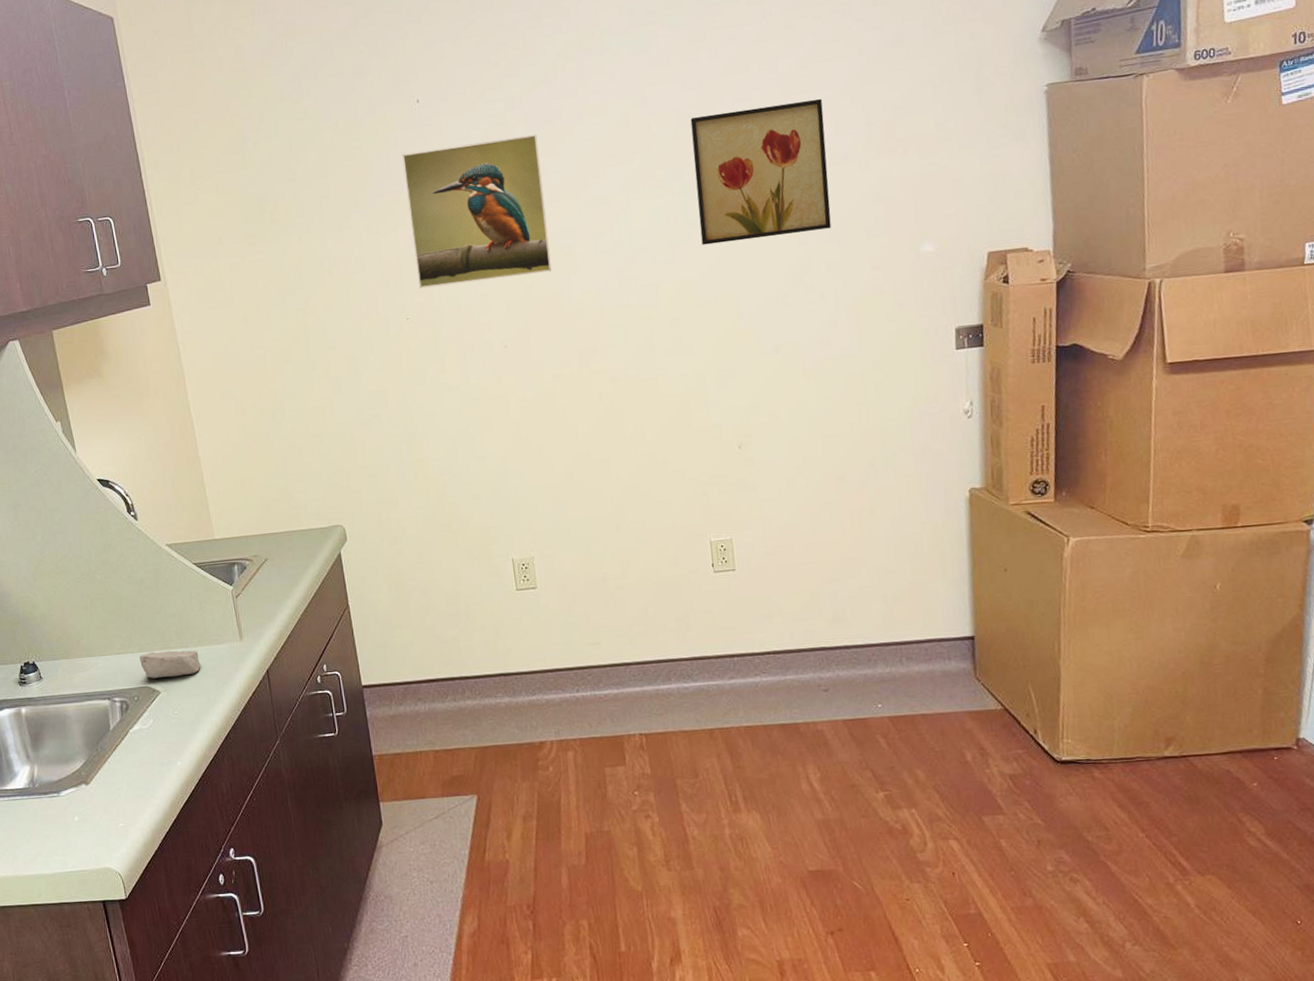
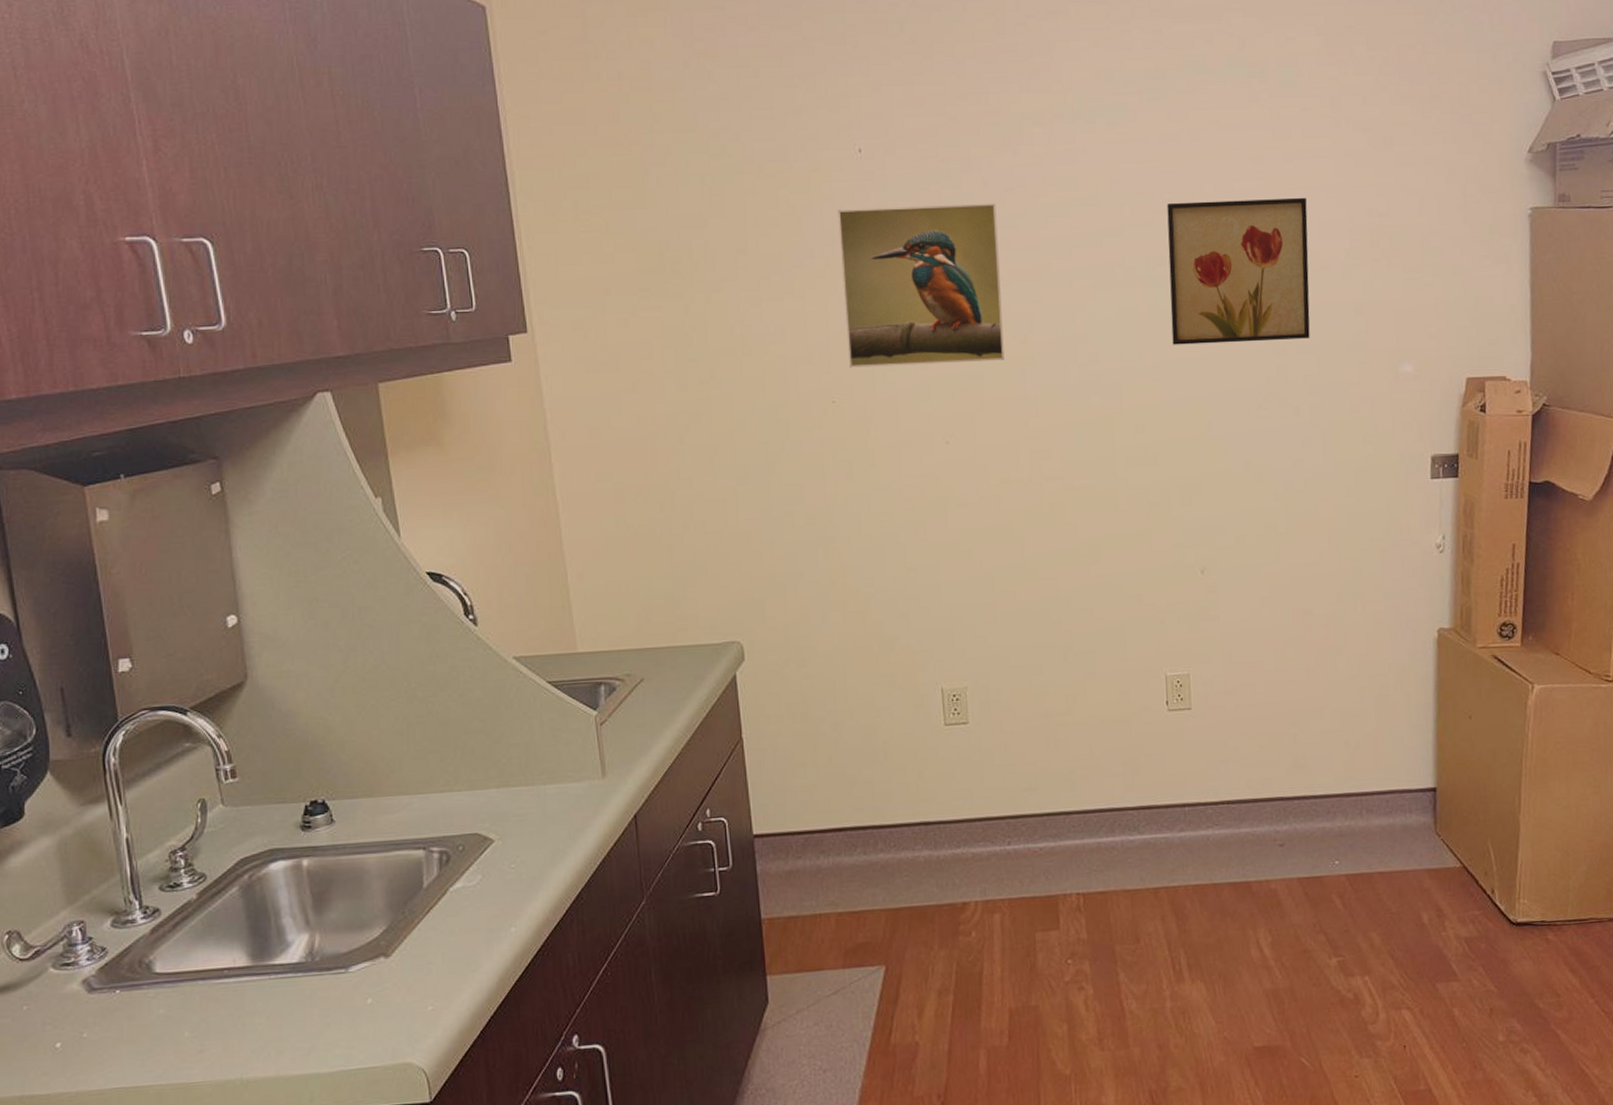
soap bar: present [140,650,201,679] -> none [469,789,549,824]

